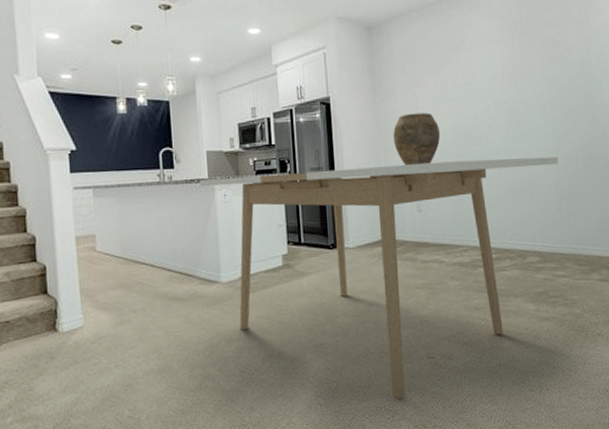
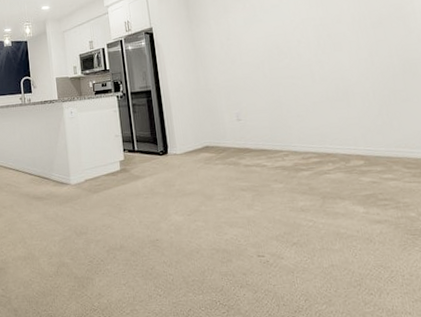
dining table: present [199,156,559,399] -> none [51,64,374,294]
vase: present [393,113,441,165] -> none [209,34,253,81]

